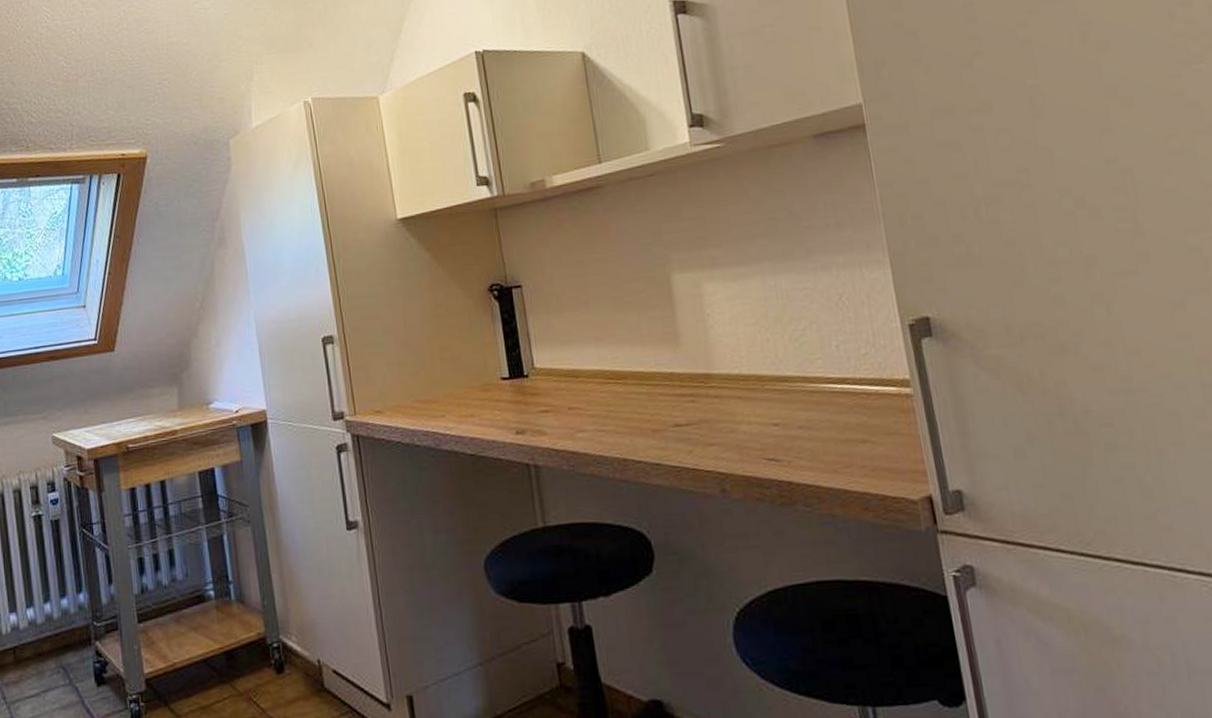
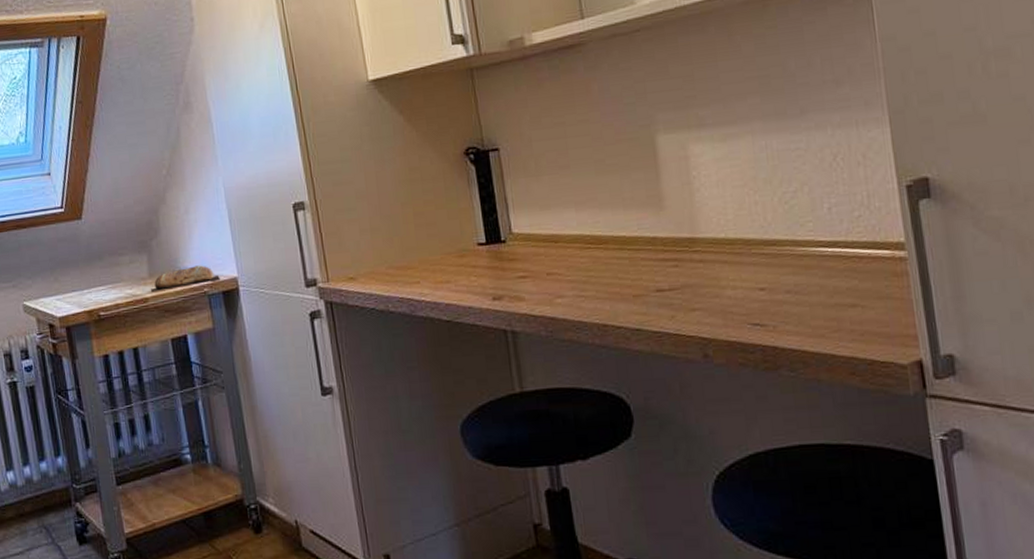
bread loaf: none [180,397,249,425] -> present [151,265,220,293]

